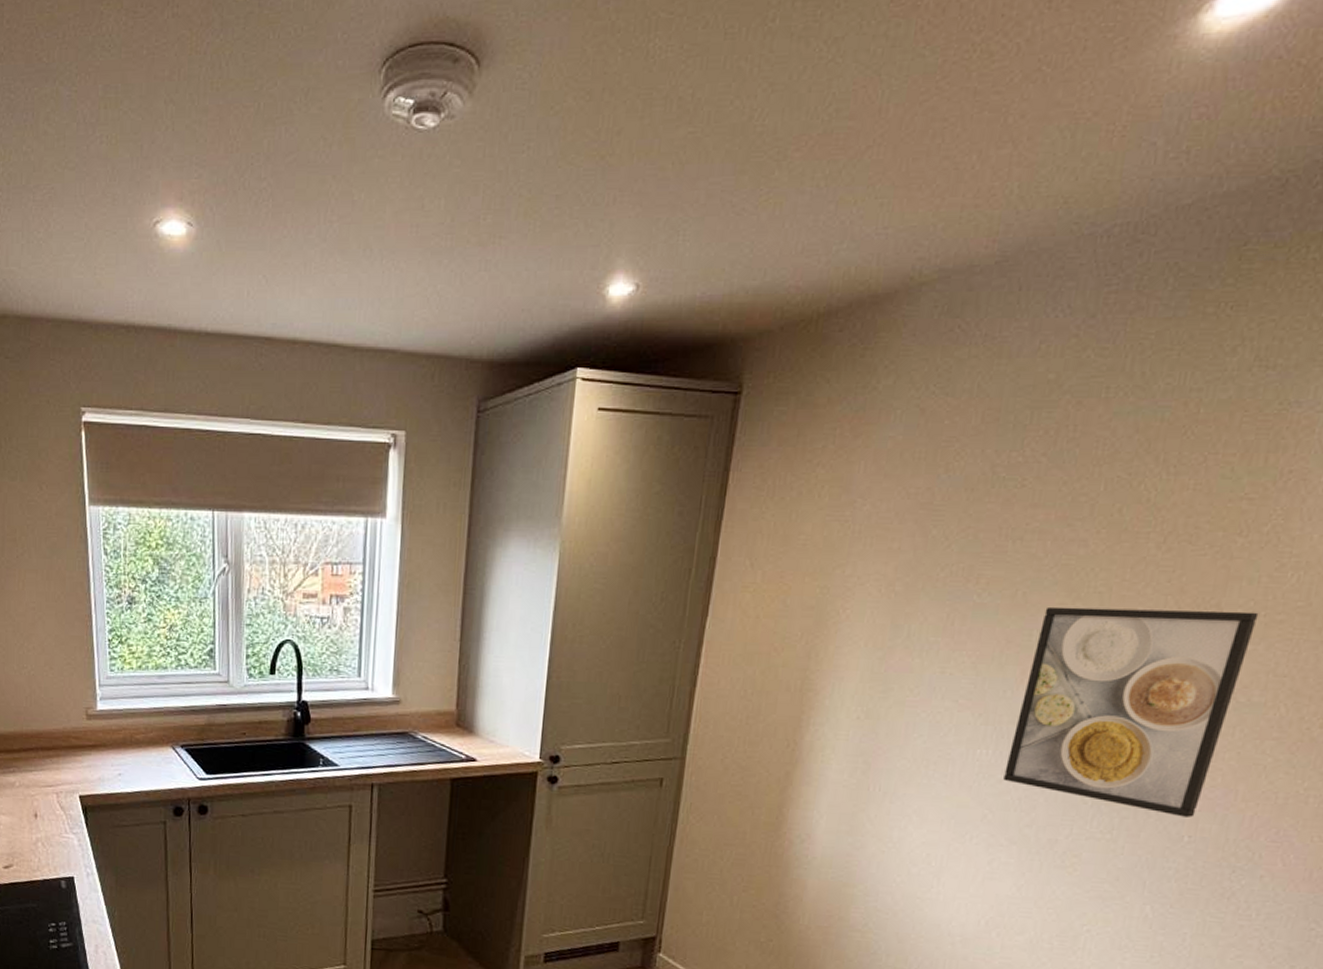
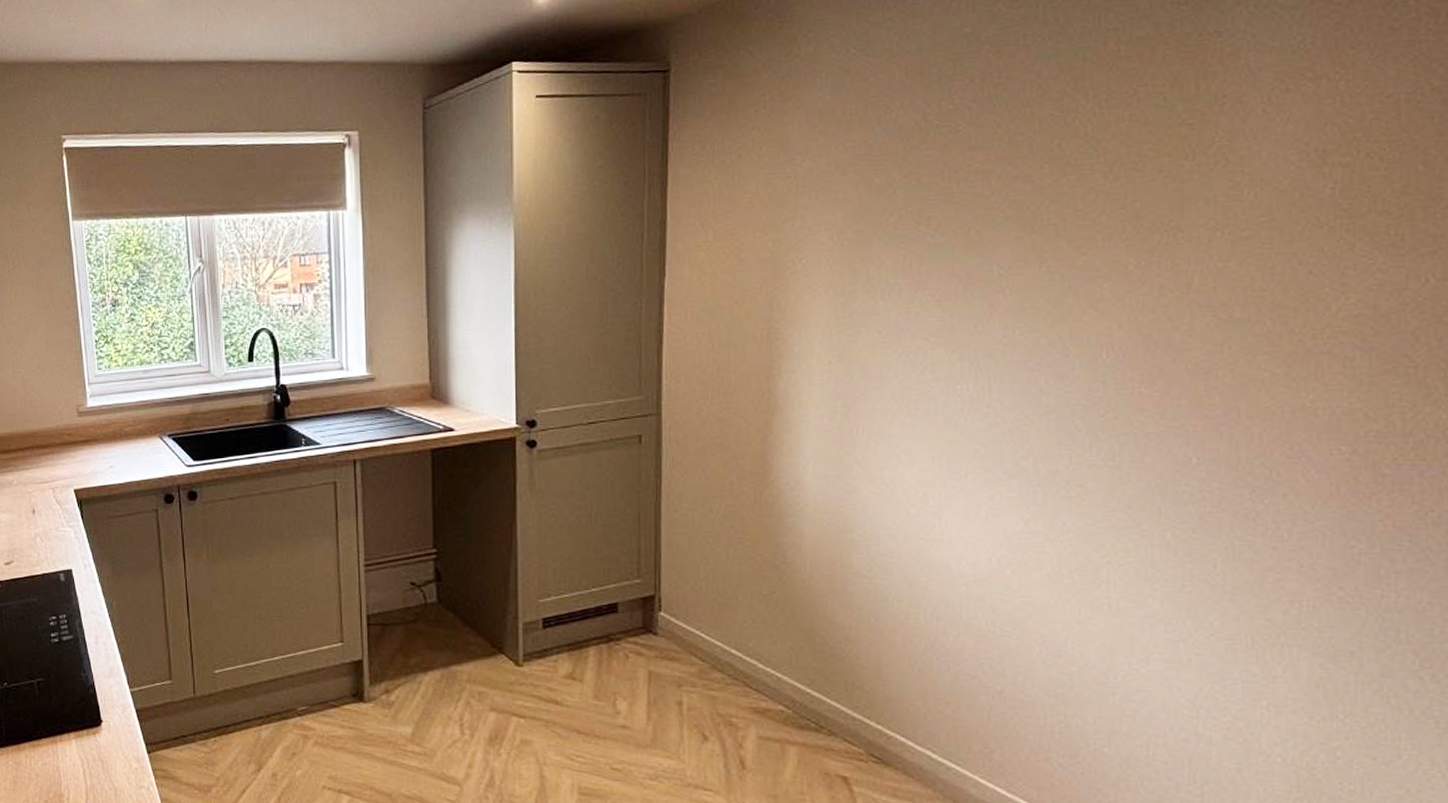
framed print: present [1003,606,1259,817] -> none [989,230,1223,438]

